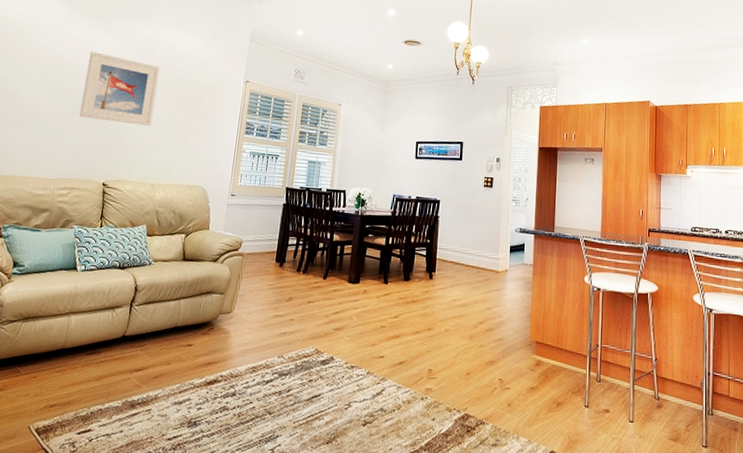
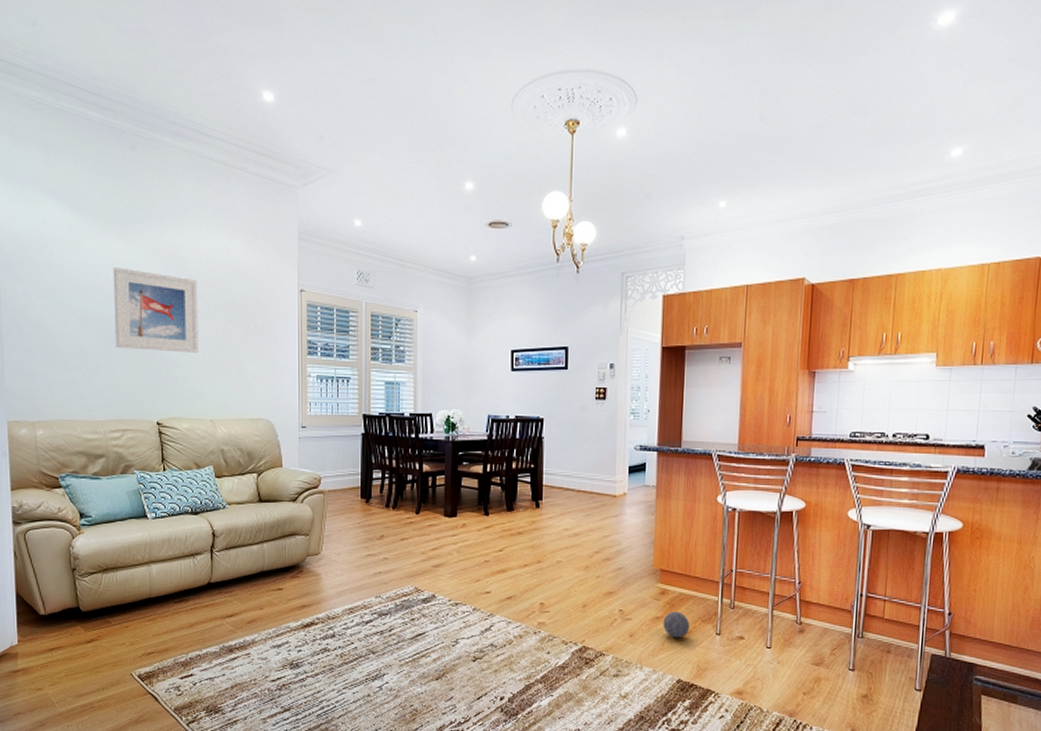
ball: none [538,382,561,410] -> present [663,611,690,639]

